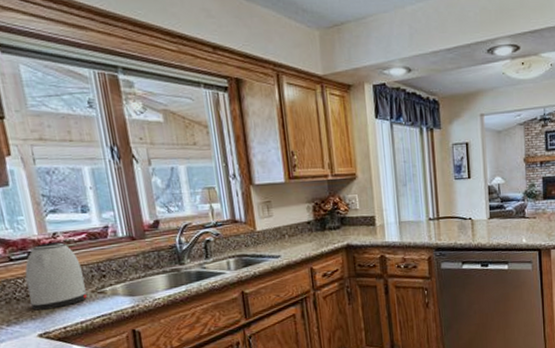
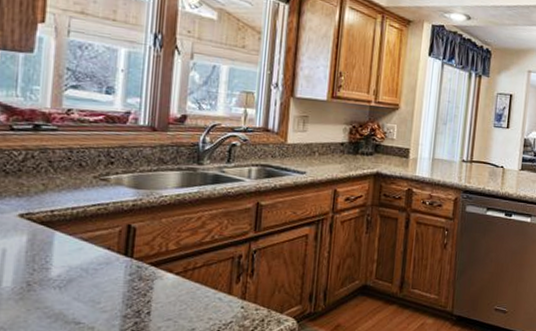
kettle: present [25,241,87,311] -> none [19,117,89,189]

